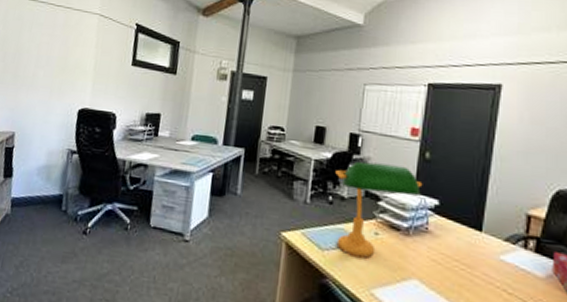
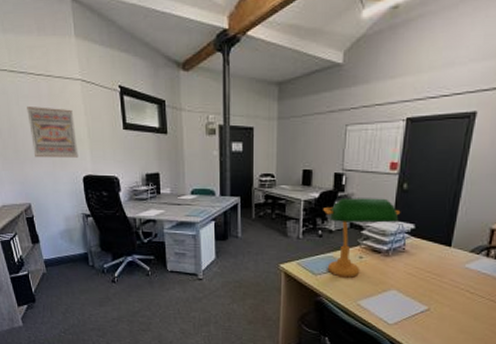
wall art: none [32,34,84,89] -> present [27,107,79,158]

